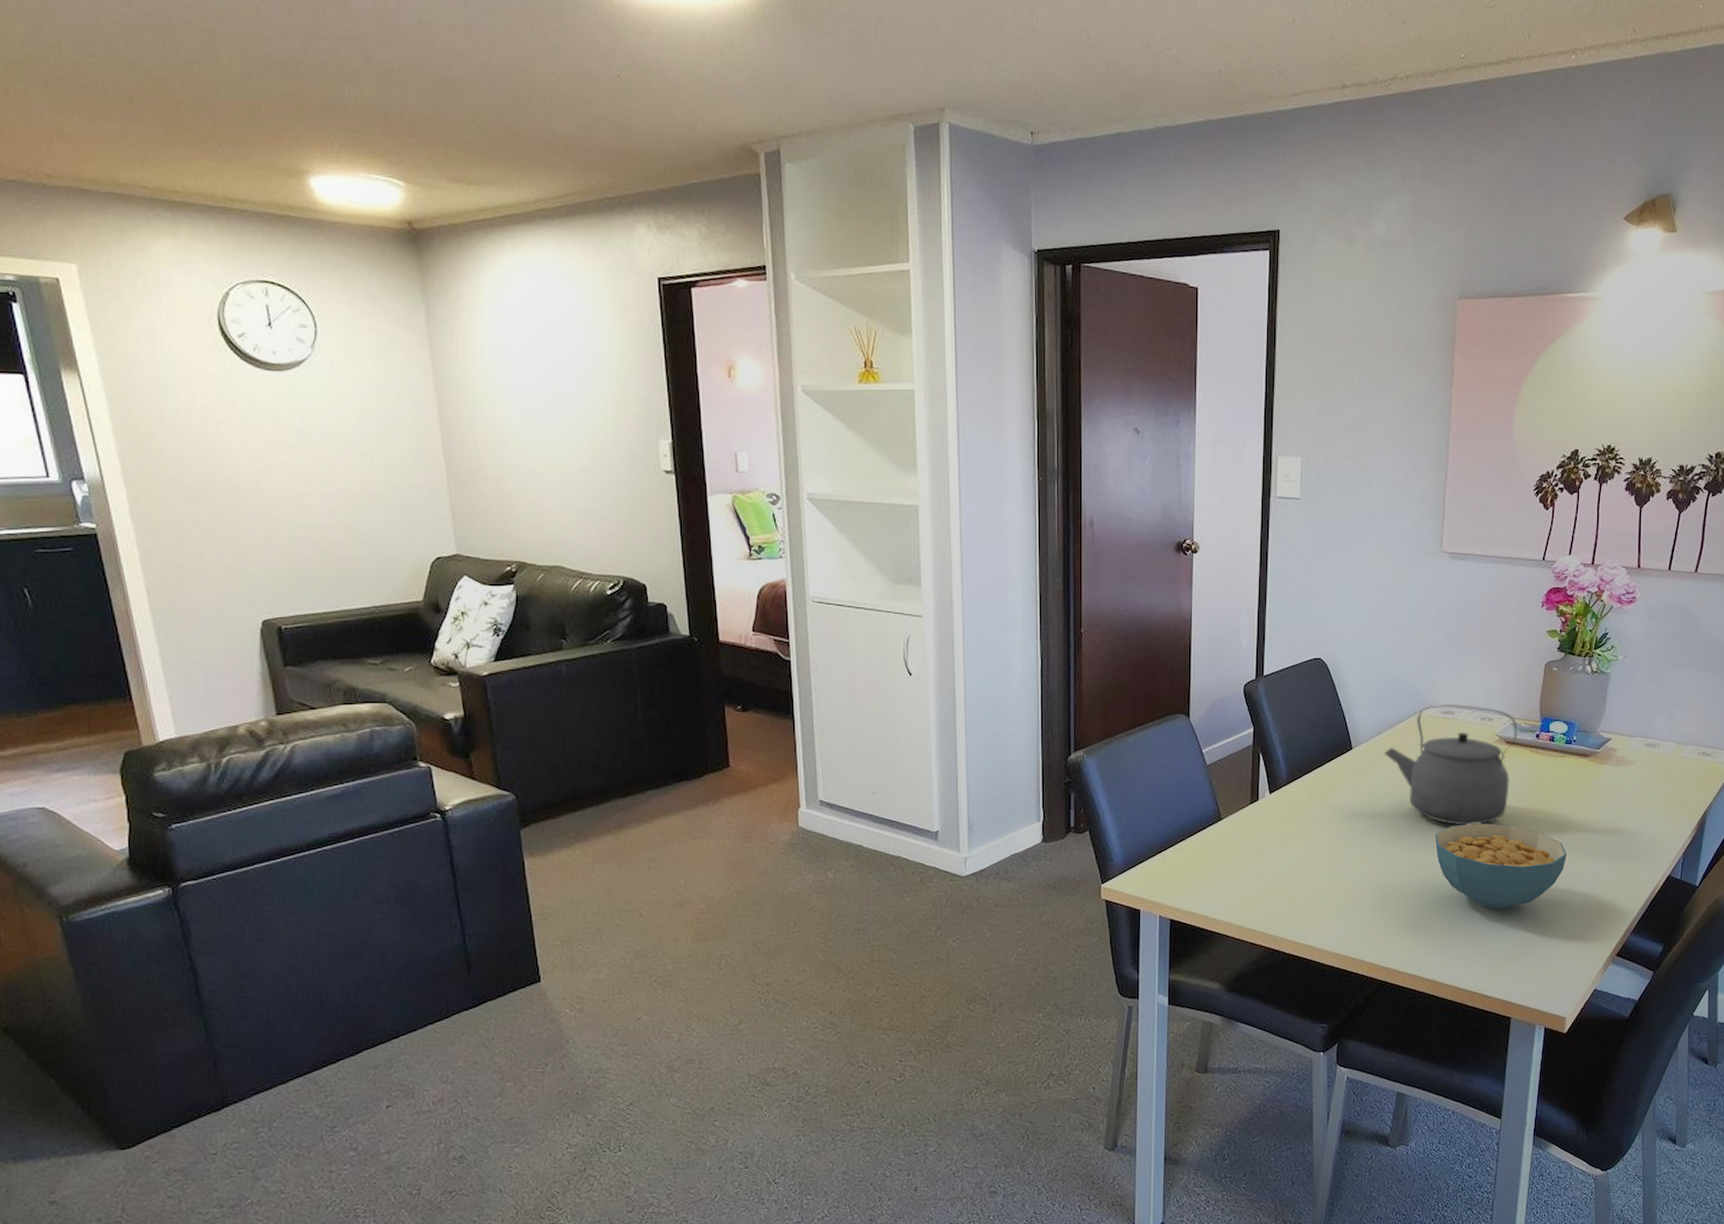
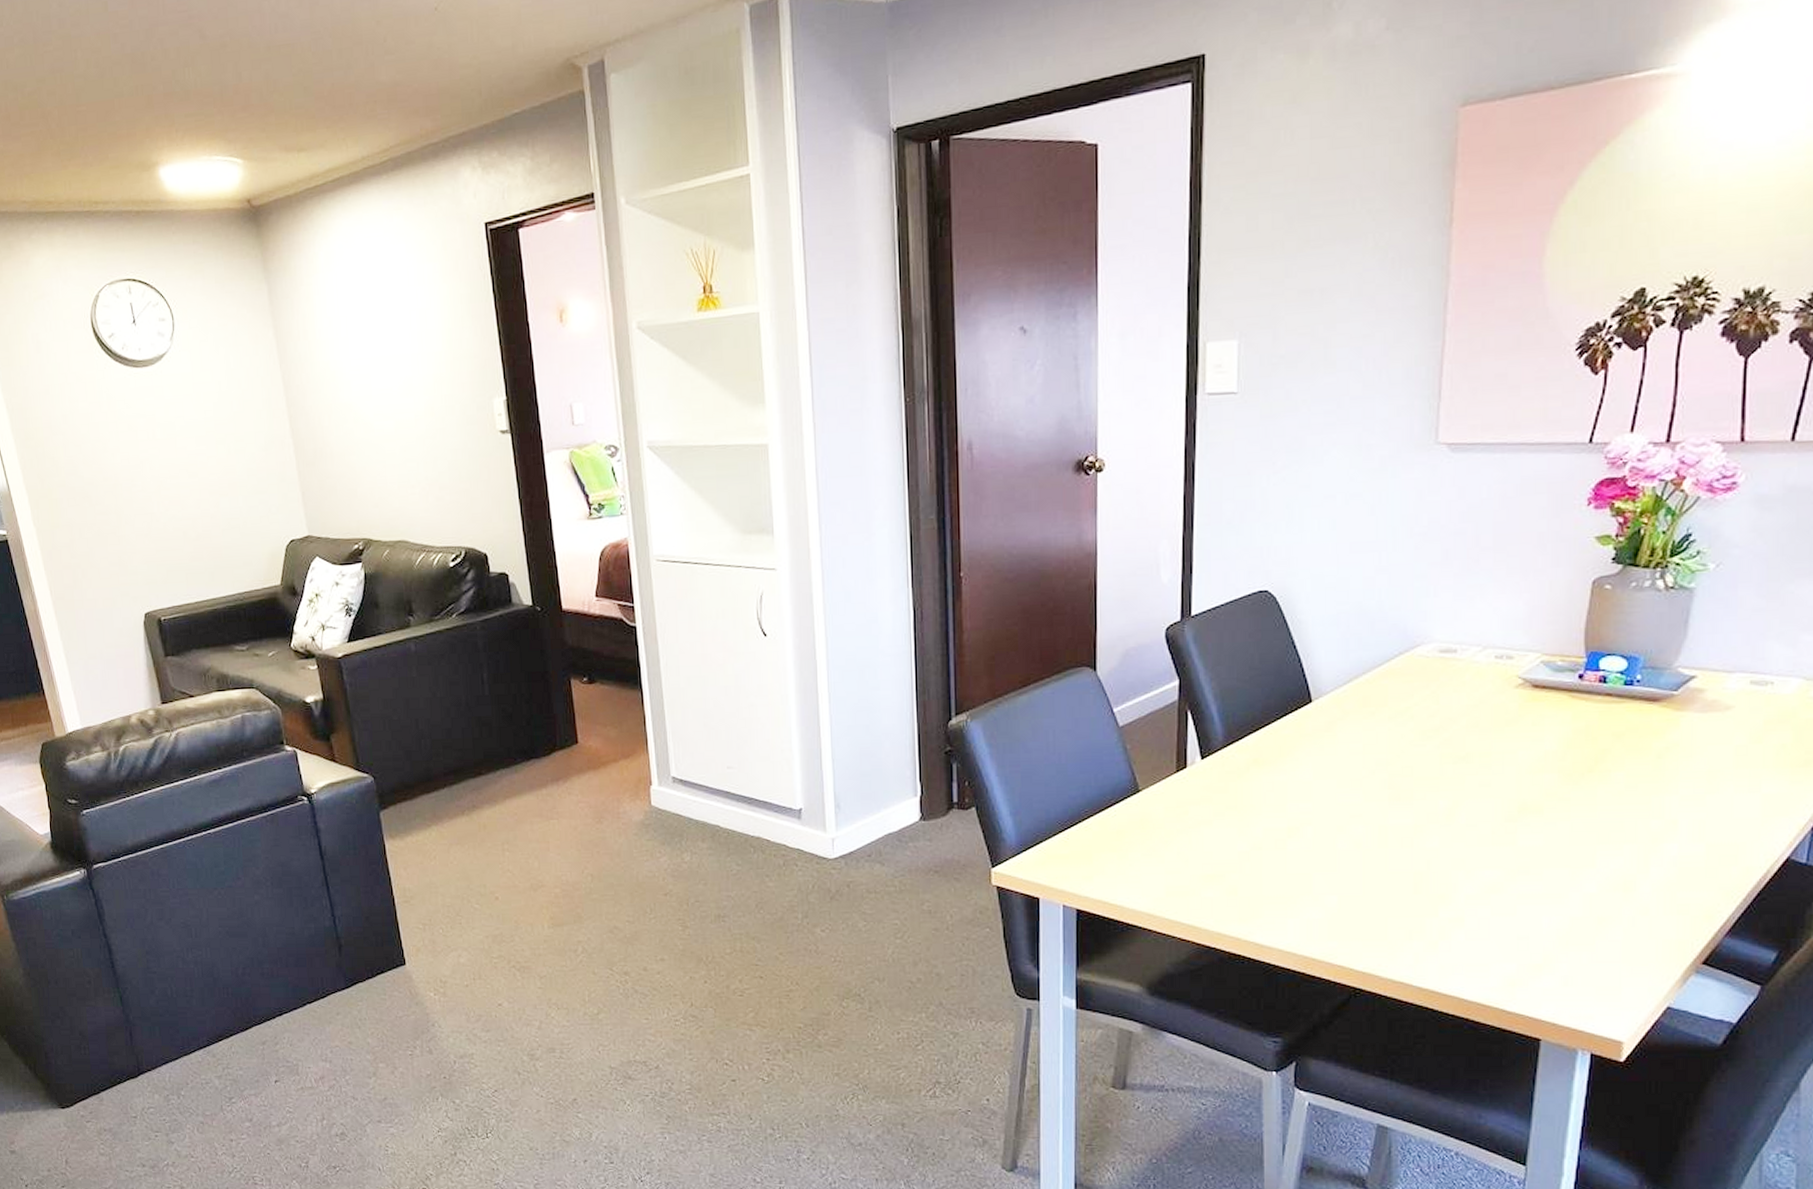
tea kettle: present [1384,705,1517,826] -> none [1356,640,1550,795]
cereal bowl: present [1435,823,1567,910] -> none [1430,791,1626,902]

